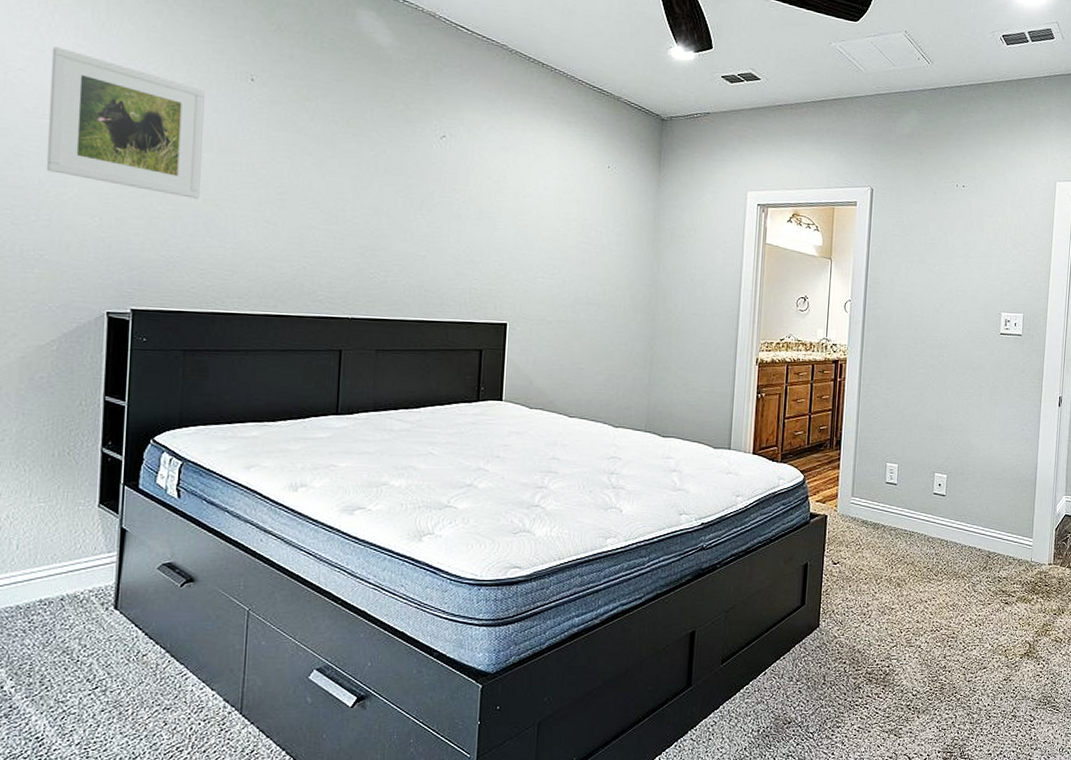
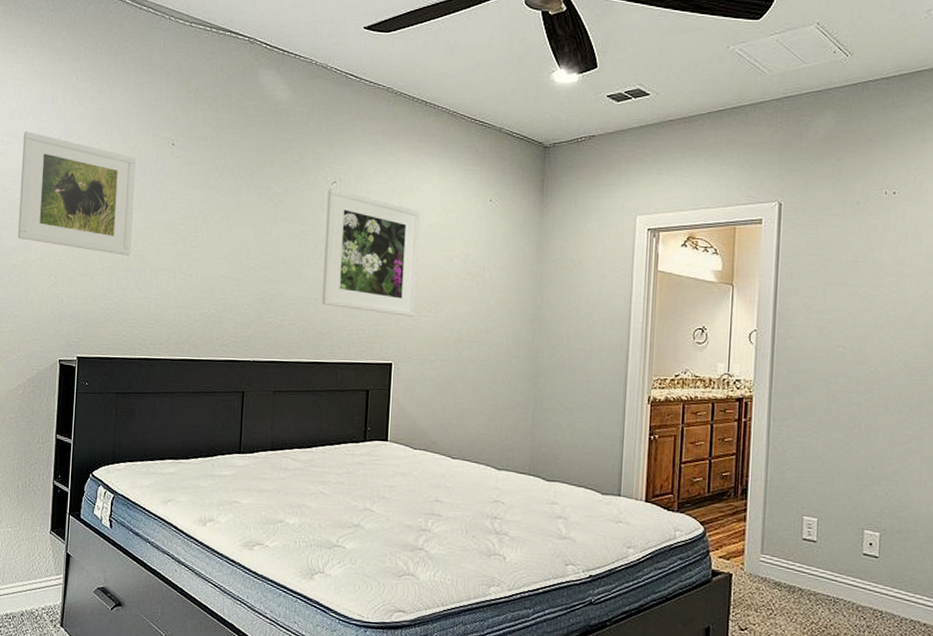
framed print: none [430,142,537,278] -> present [322,188,420,317]

